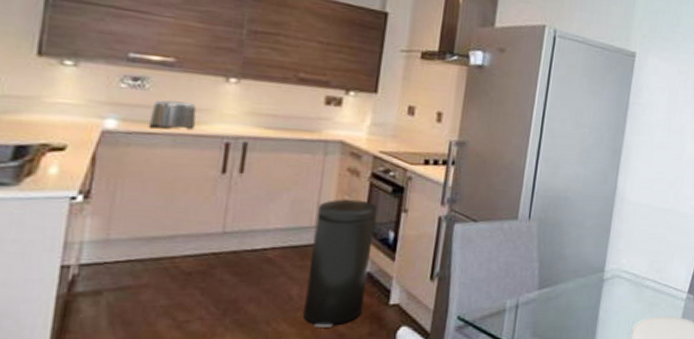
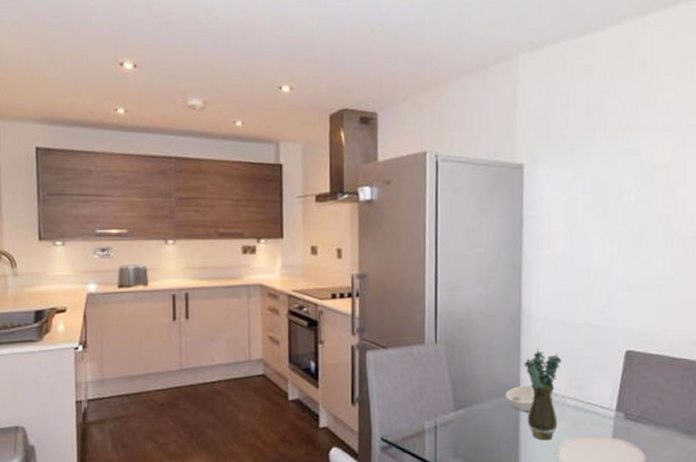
pedal bin: present [302,199,377,327] -> none [249,335,298,448]
bowl: none [590,265,636,294] -> present [505,385,554,413]
vase: none [607,230,647,321] -> present [524,348,562,441]

